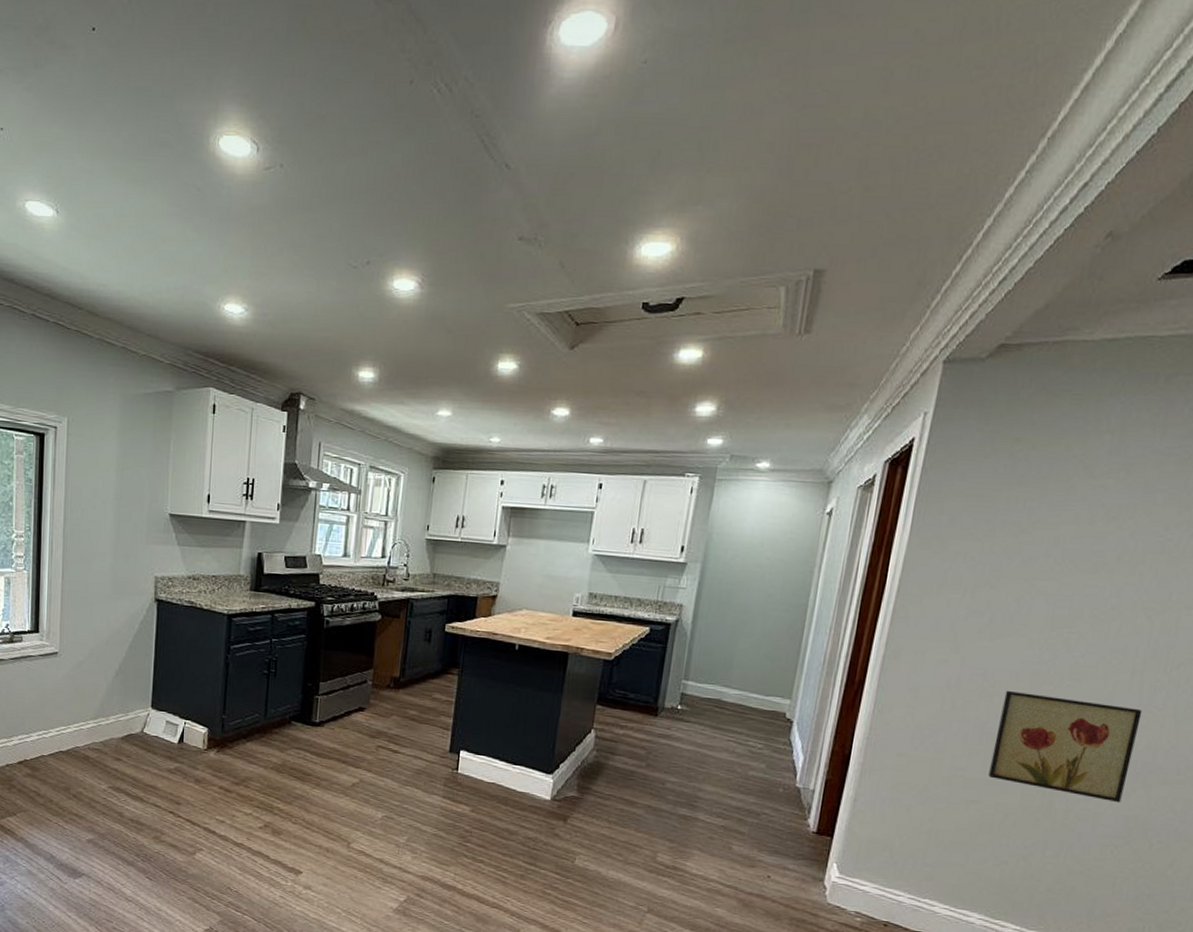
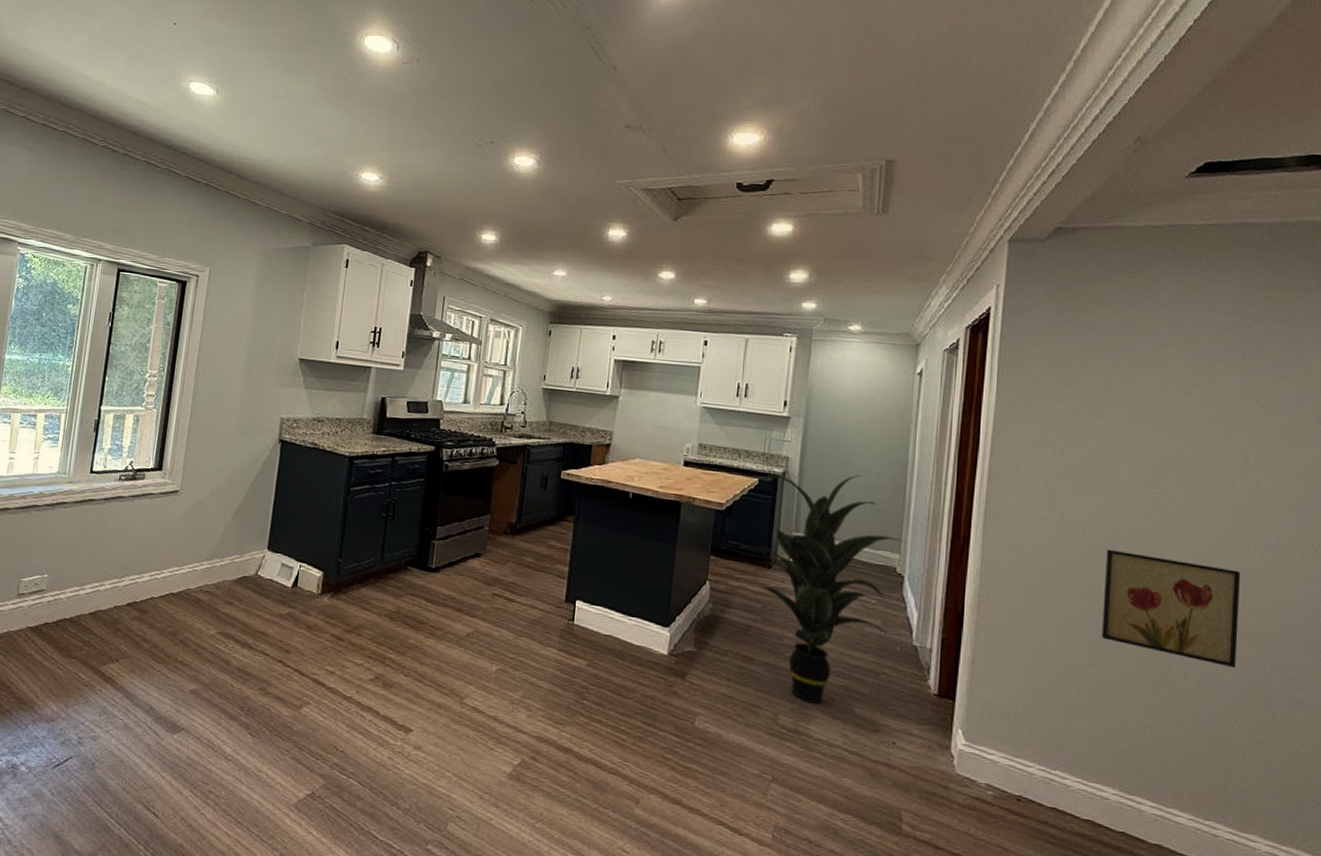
indoor plant: none [646,621,797,842] -> present [758,474,905,704]

